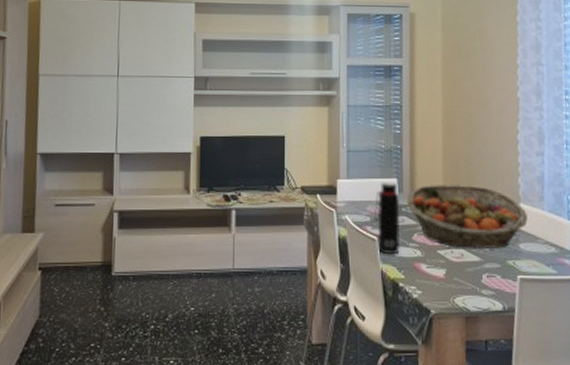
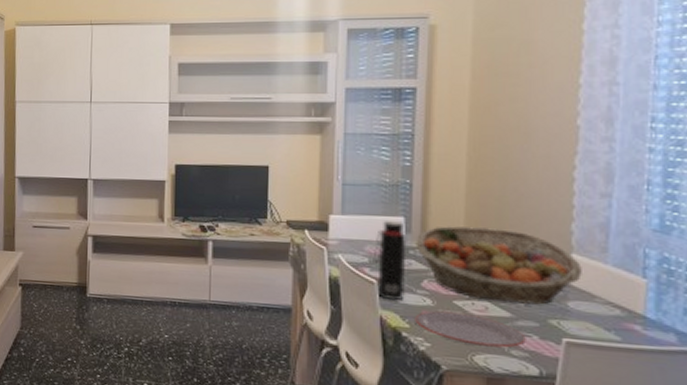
plate: none [409,261,492,290] -> present [415,310,526,348]

